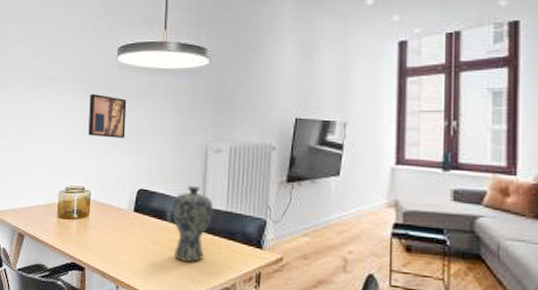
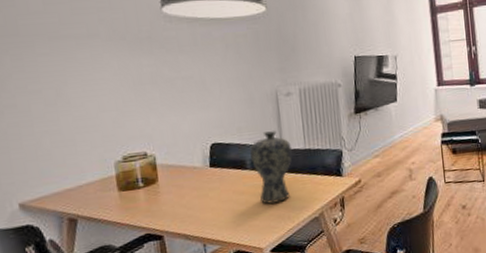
wall art: present [88,93,127,138] -> none [134,49,187,97]

